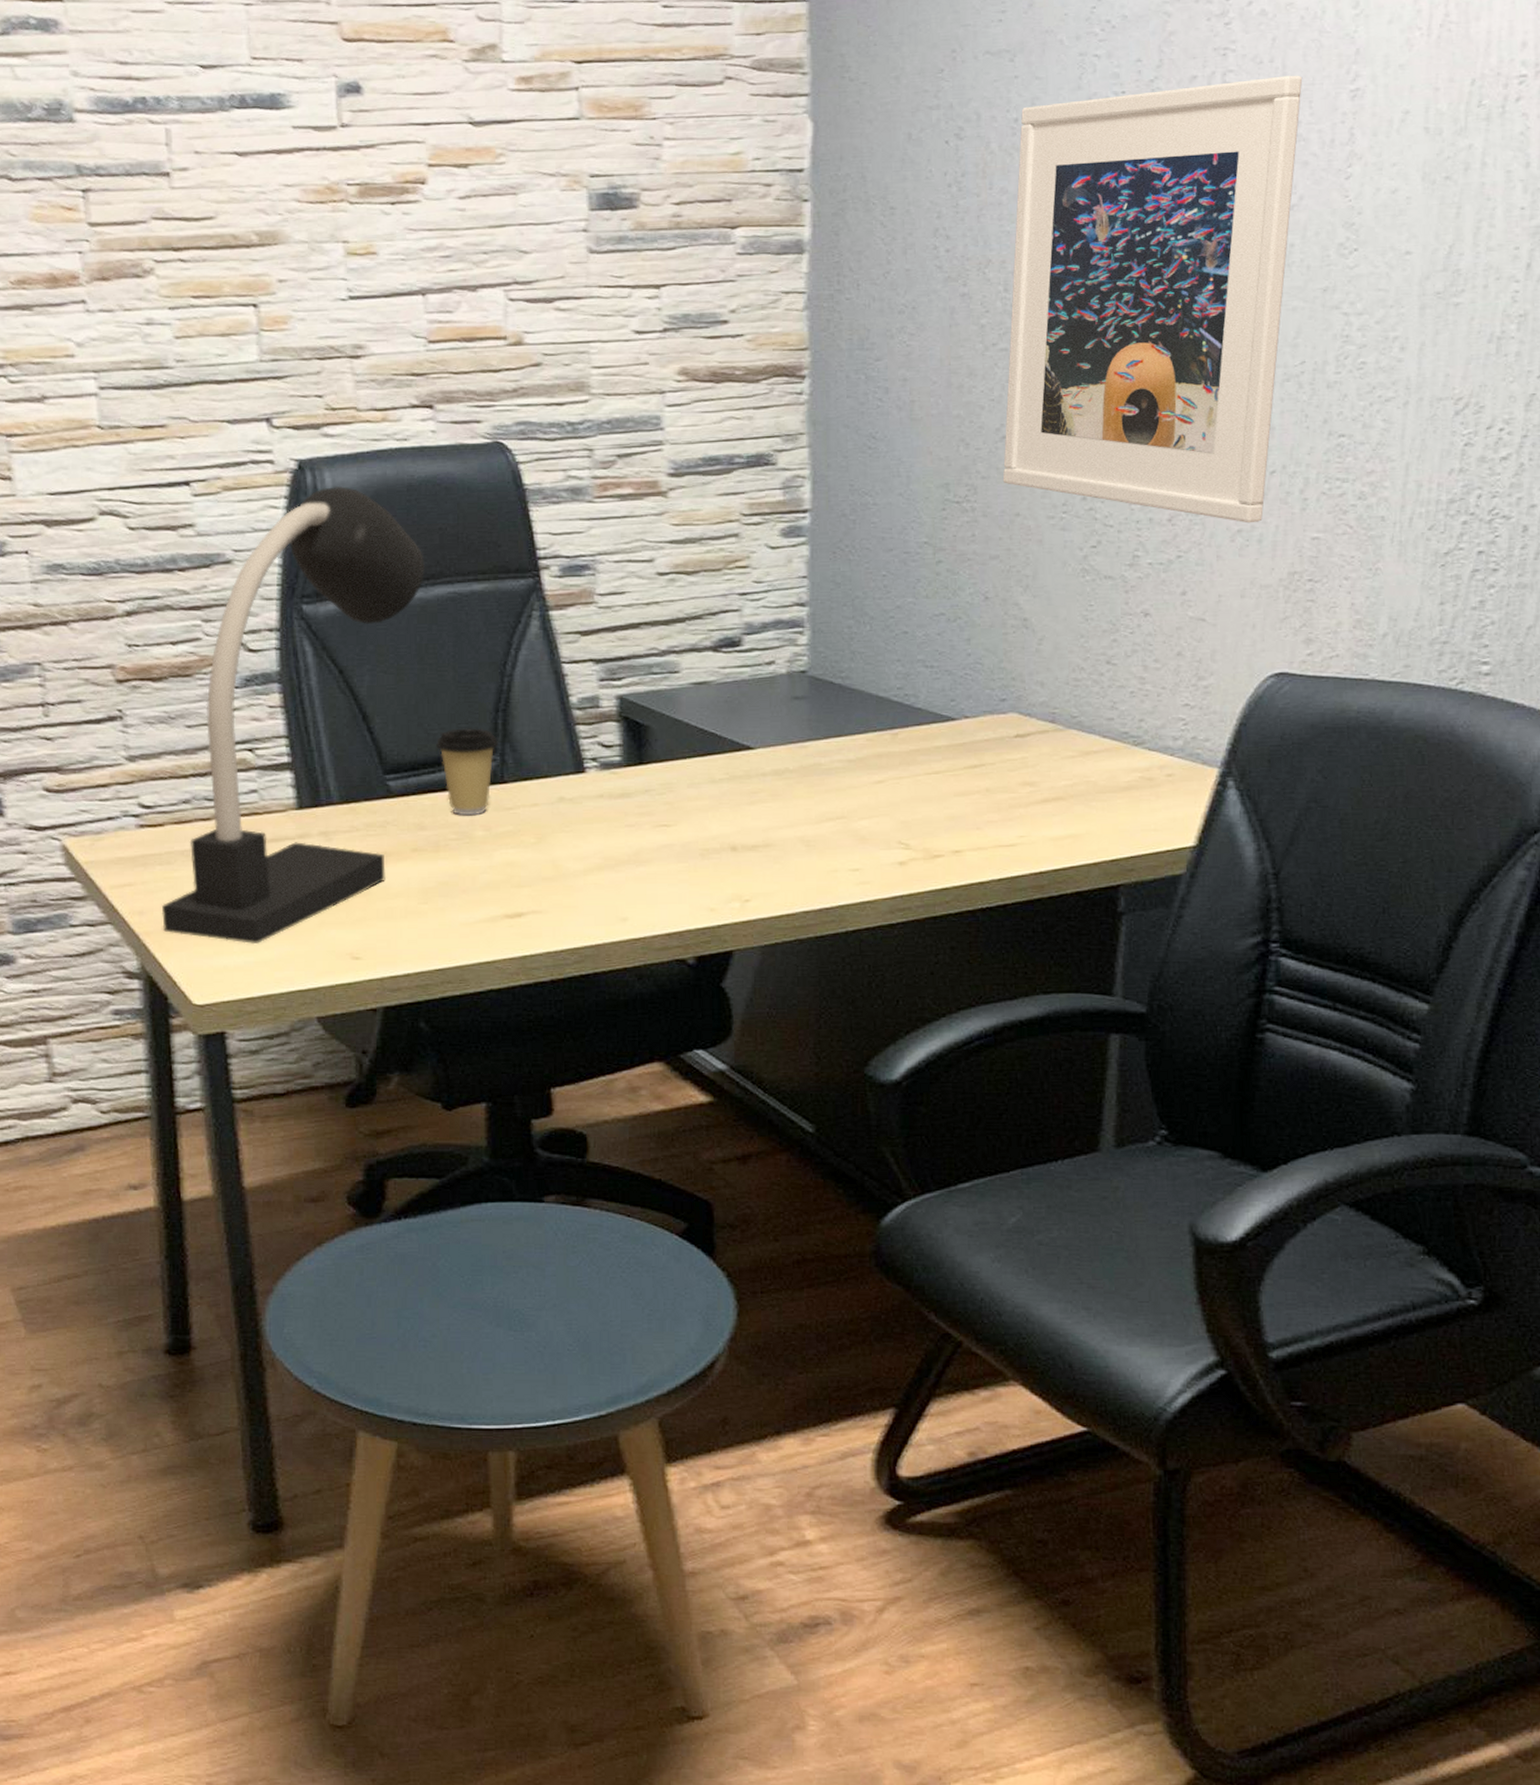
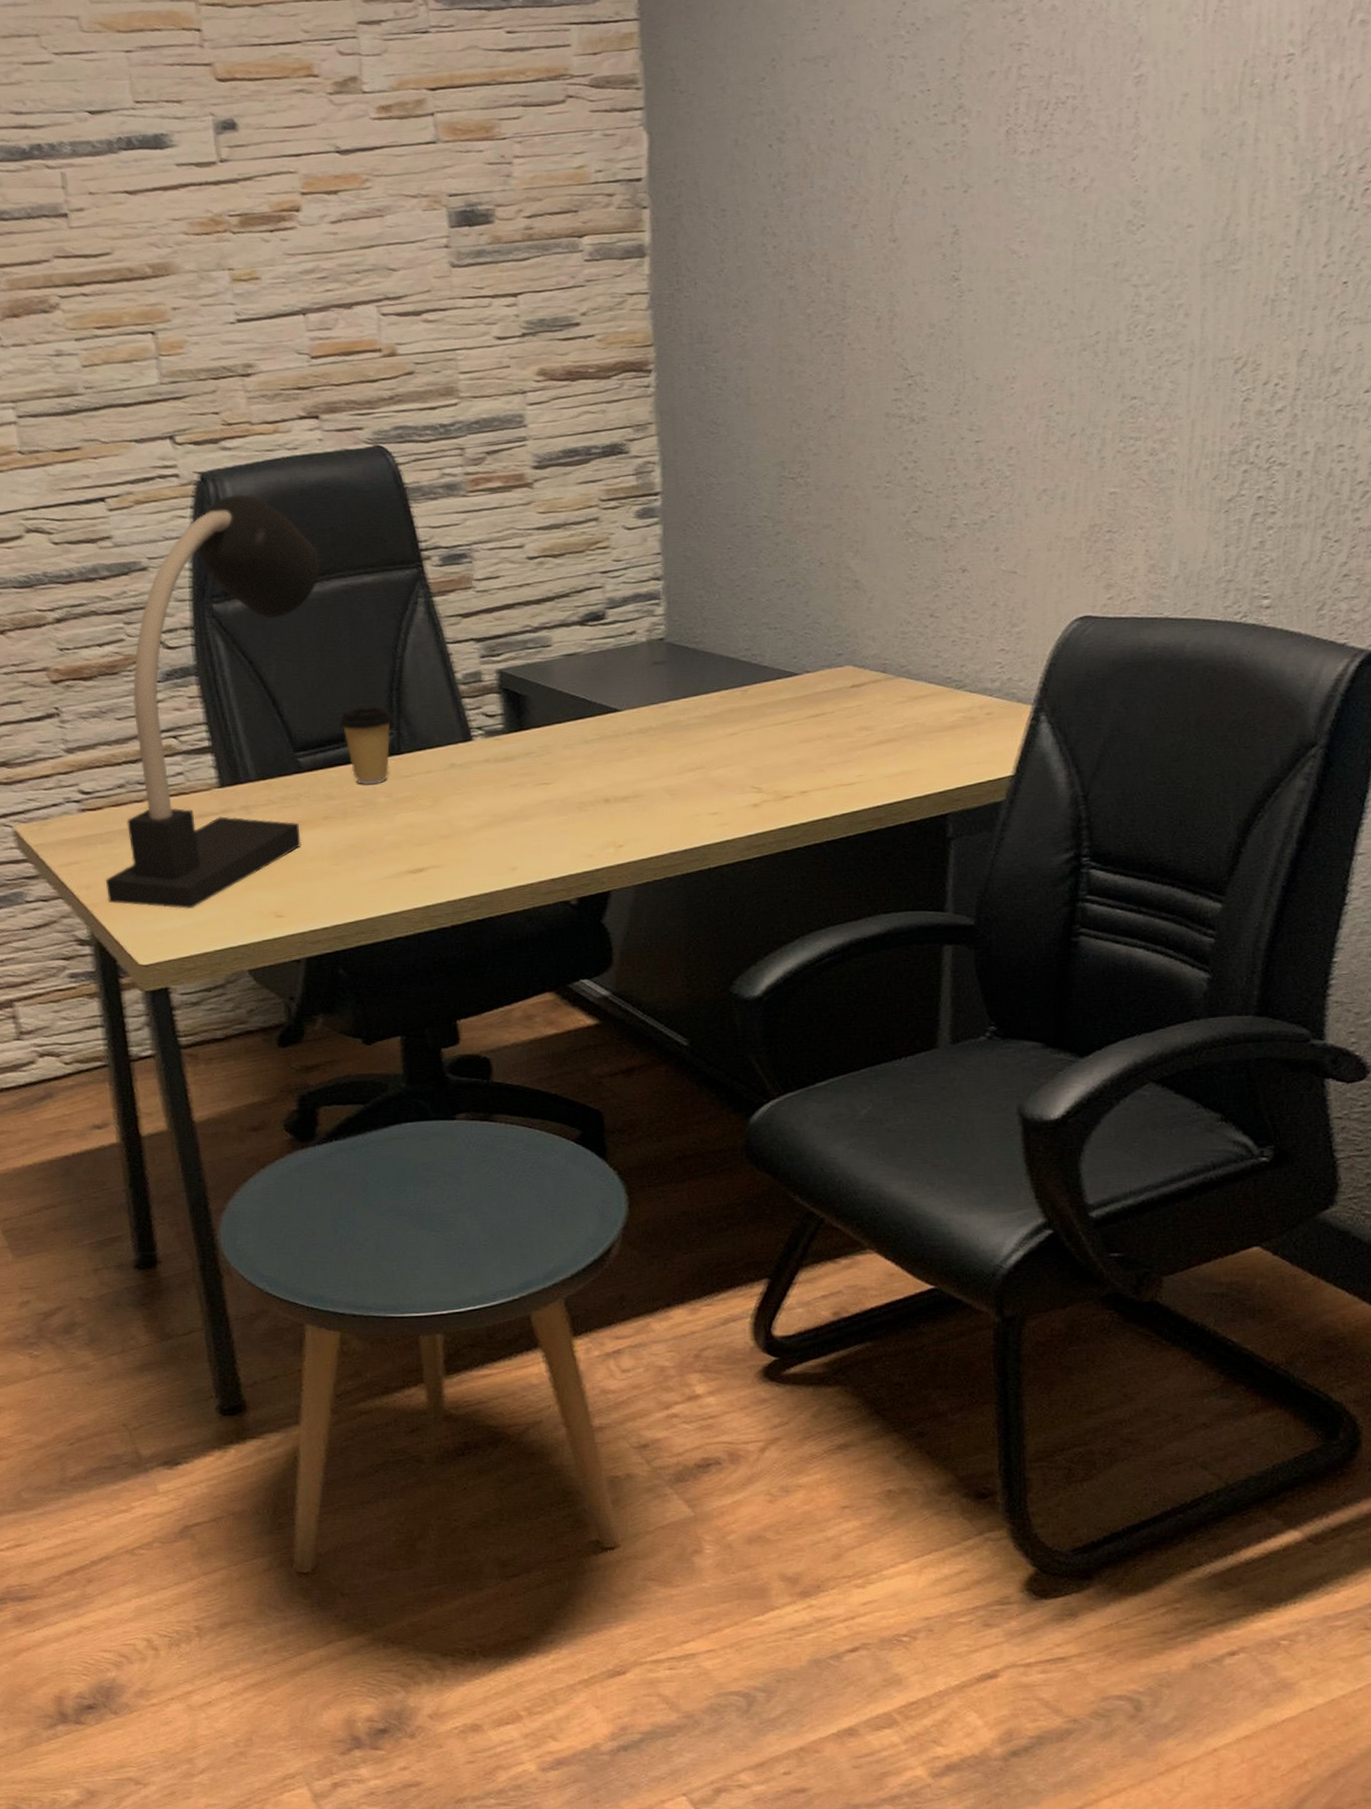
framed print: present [1002,75,1303,524] -> none [832,65,1091,483]

